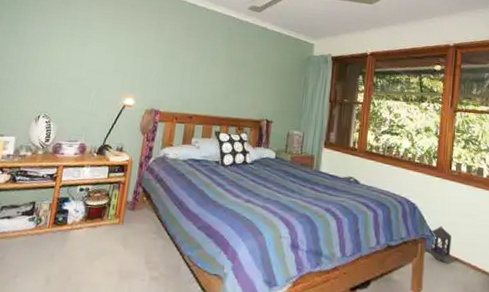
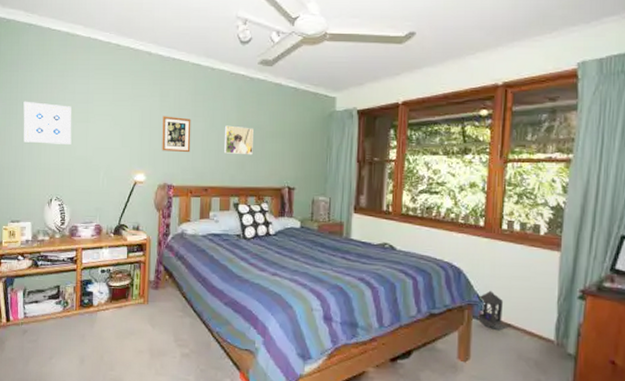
wall art: none [20,22,71,66] -> present [23,101,72,144]
picture frame: none [153,47,183,82] -> present [162,116,191,153]
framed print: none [211,60,239,89] -> present [225,125,253,155]

